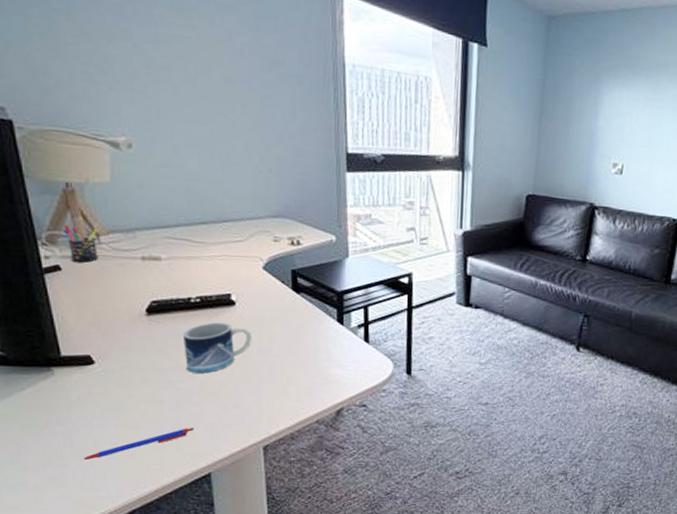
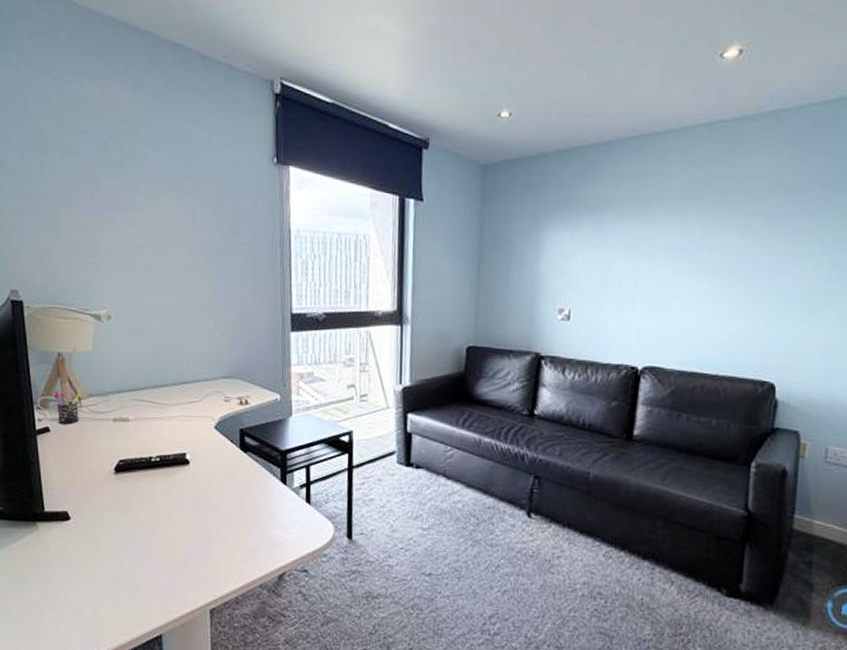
pen: present [82,427,194,461] -> none [55,586,150,614]
mug: present [184,322,251,374] -> none [144,481,203,532]

